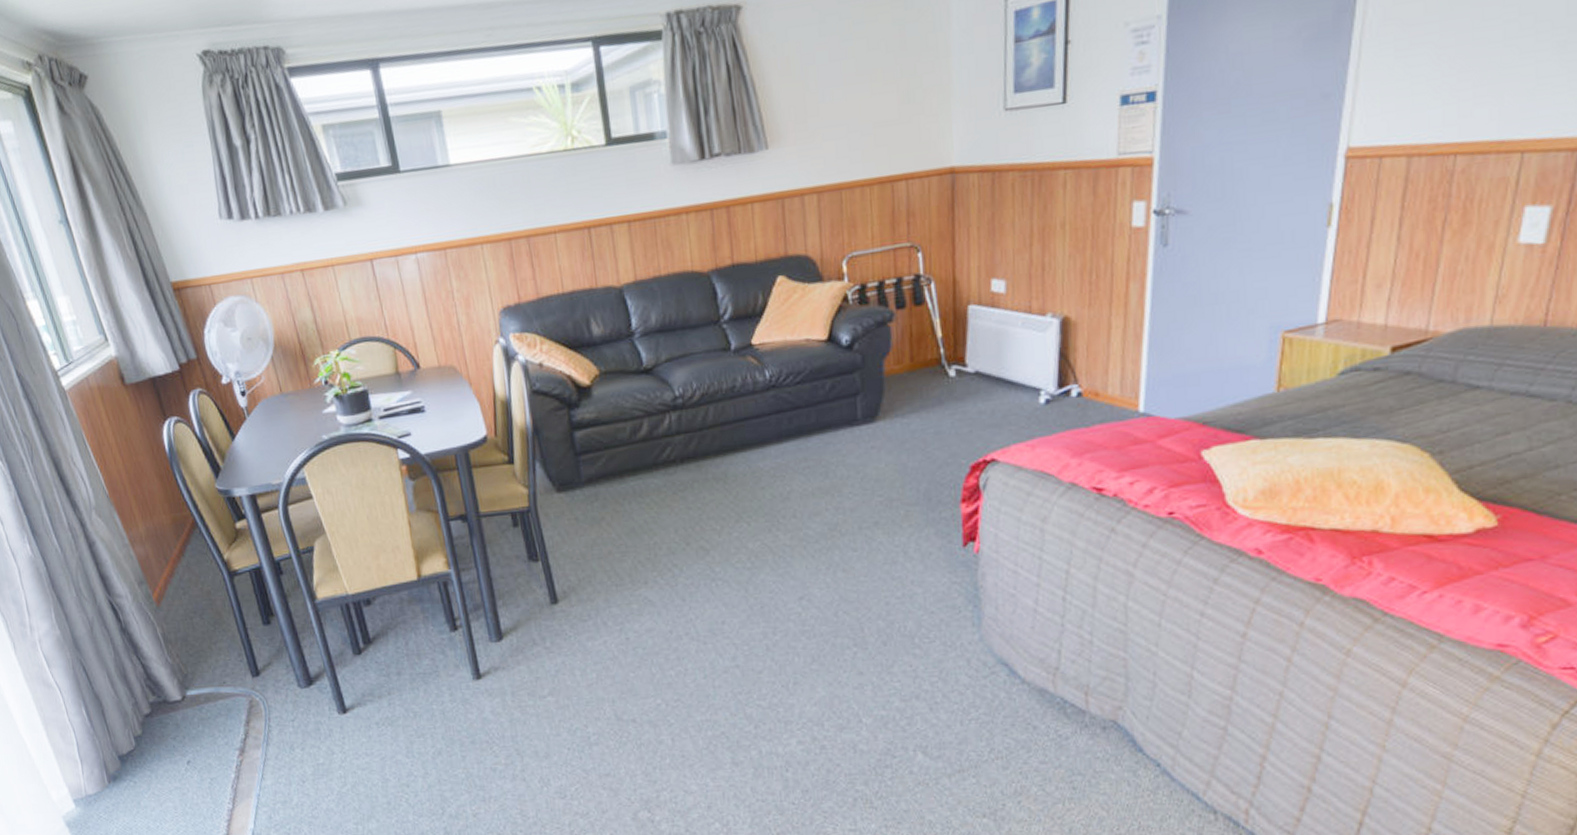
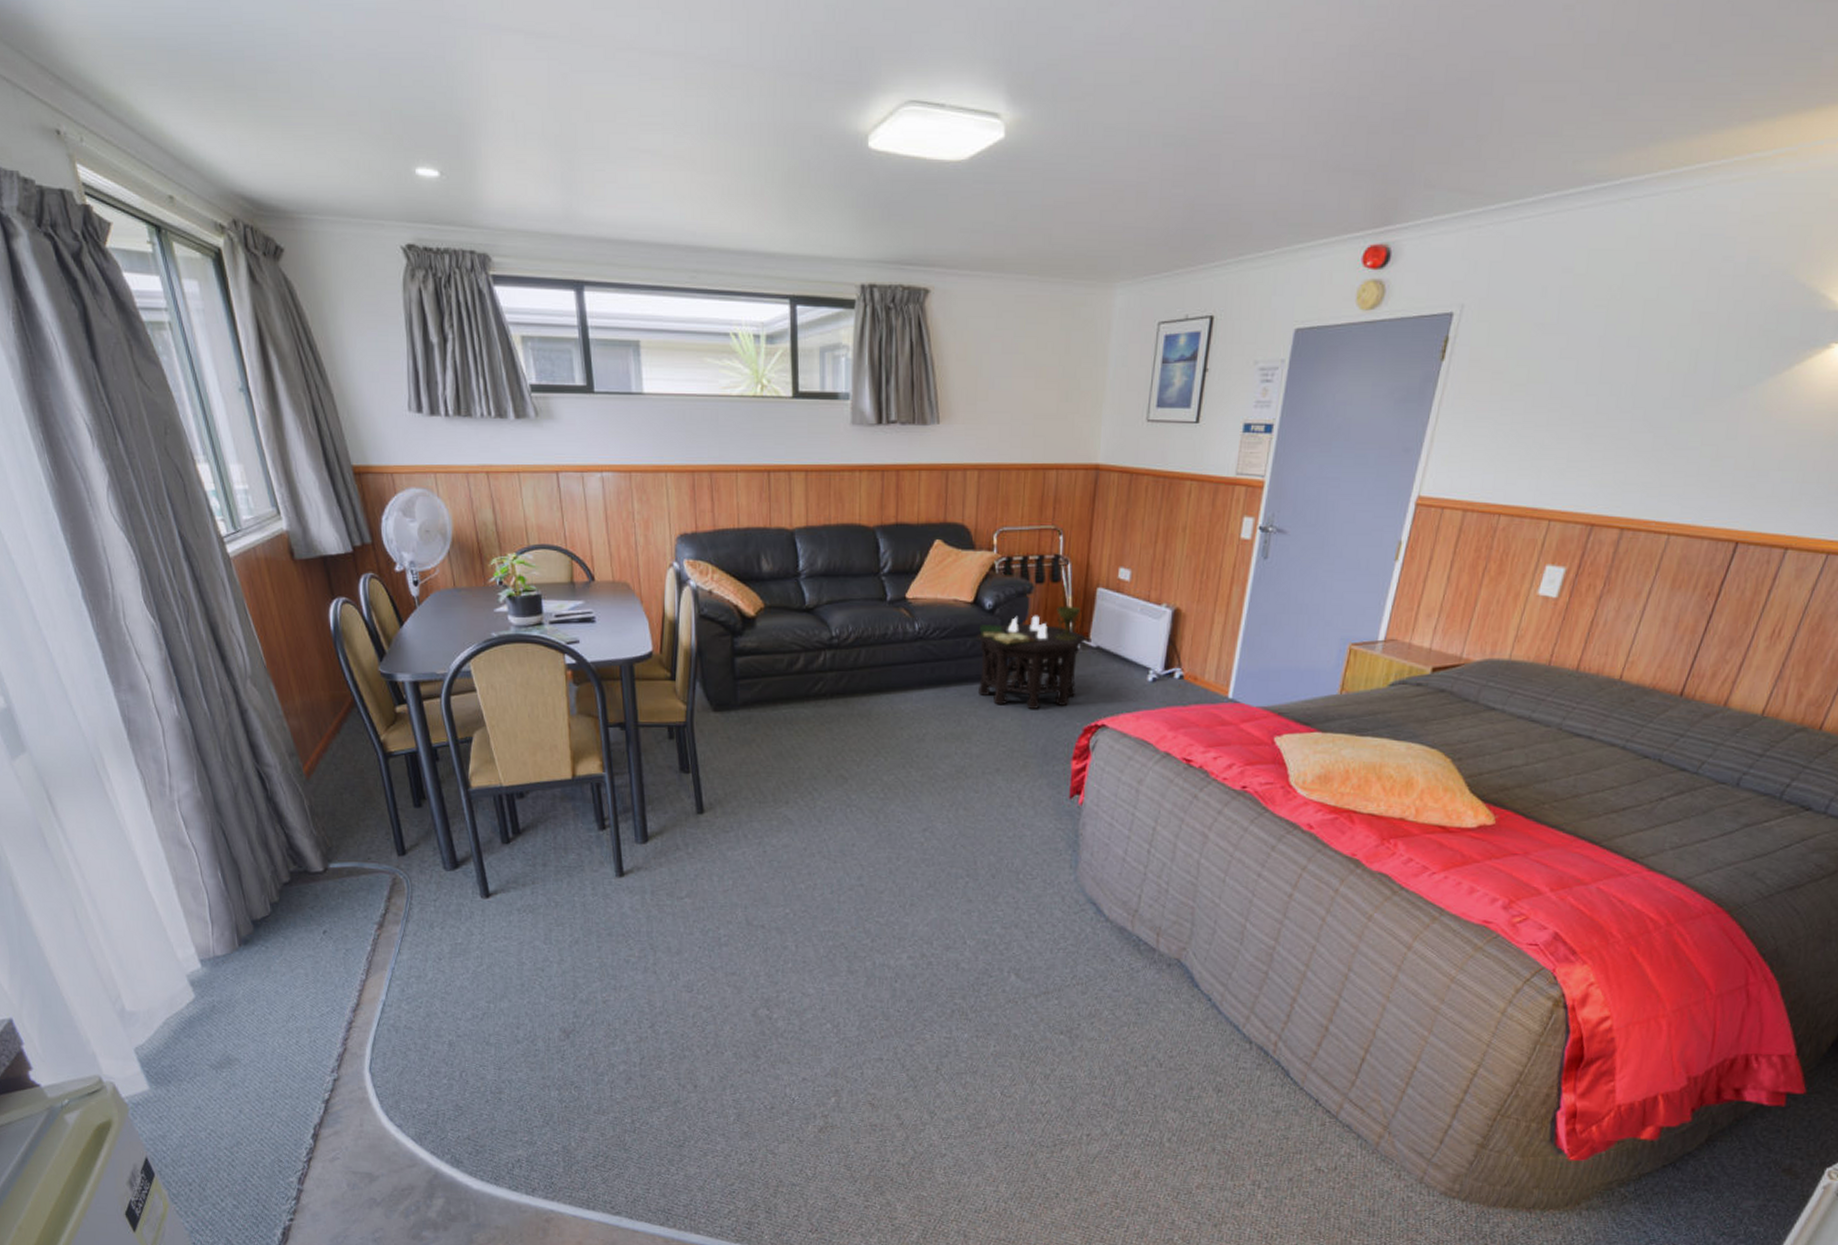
side table: none [835,329,962,451] -> present [976,605,1086,709]

